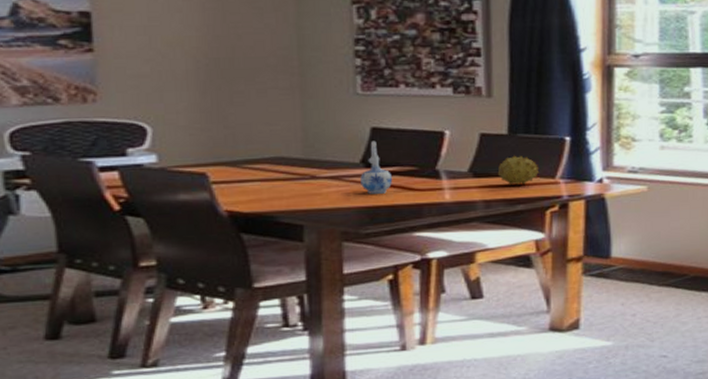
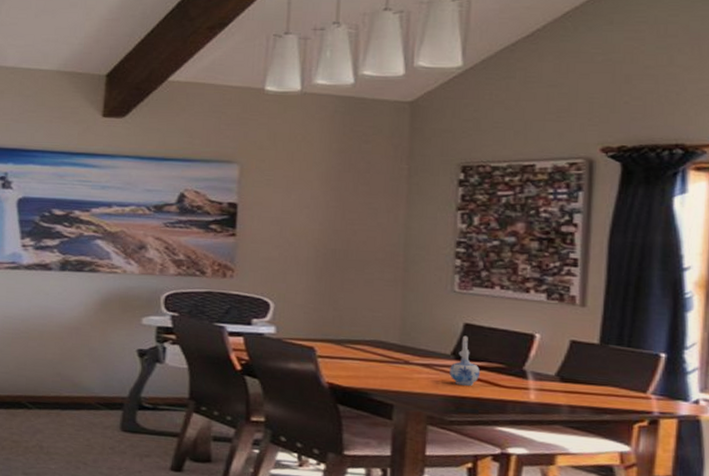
fruit: present [497,155,540,186] -> none [585,365,630,395]

